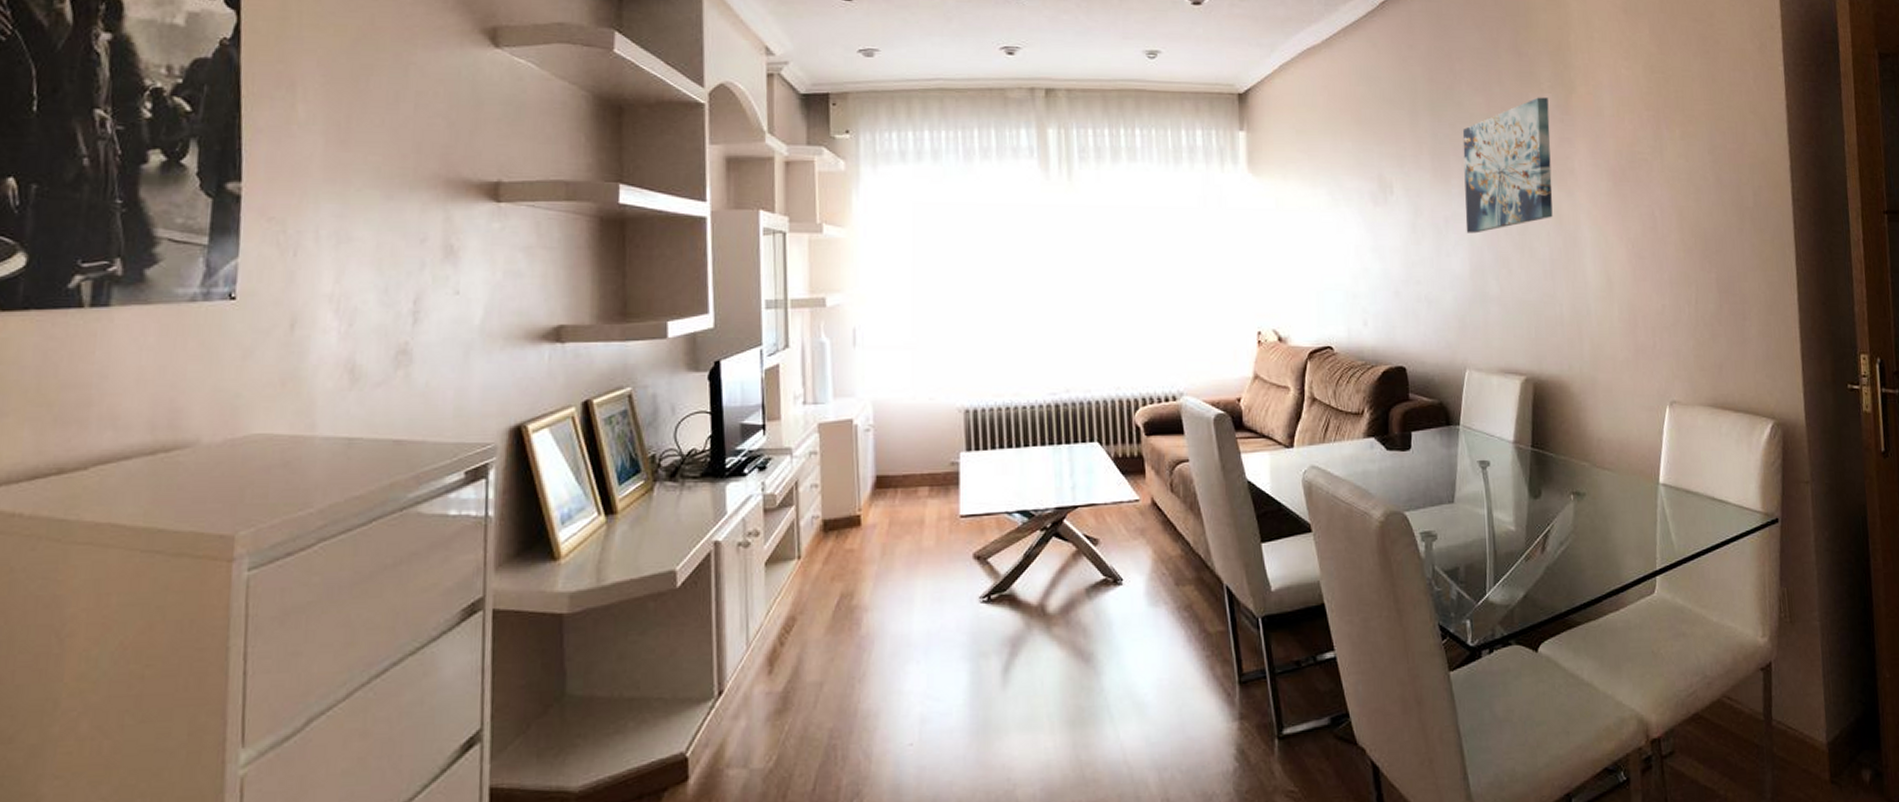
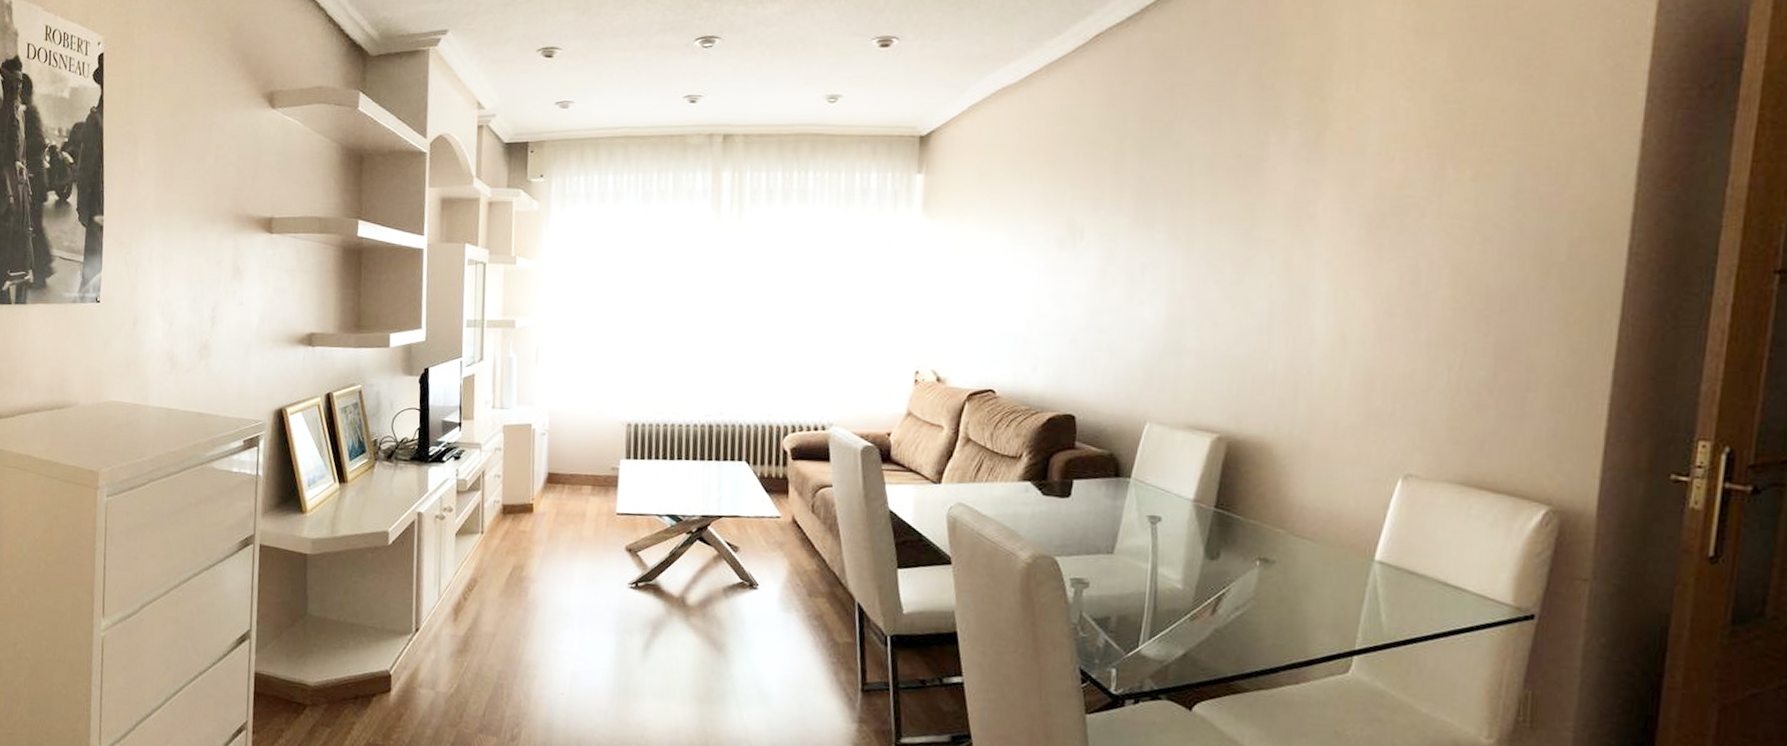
wall art: present [1462,97,1553,234] -> none [1166,134,1293,282]

